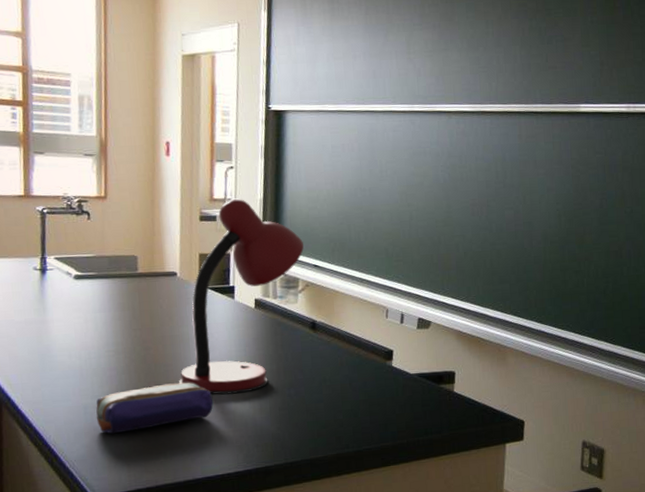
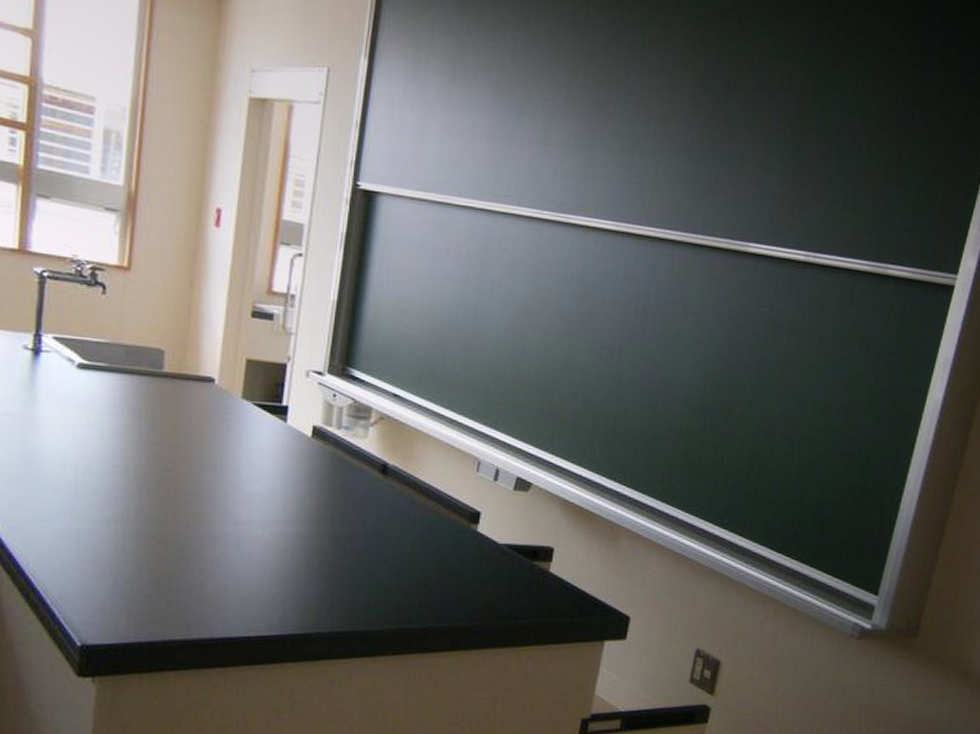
pencil case: present [96,382,214,434] -> none [92,516,247,571]
desk lamp: present [179,198,304,395] -> none [204,295,383,540]

